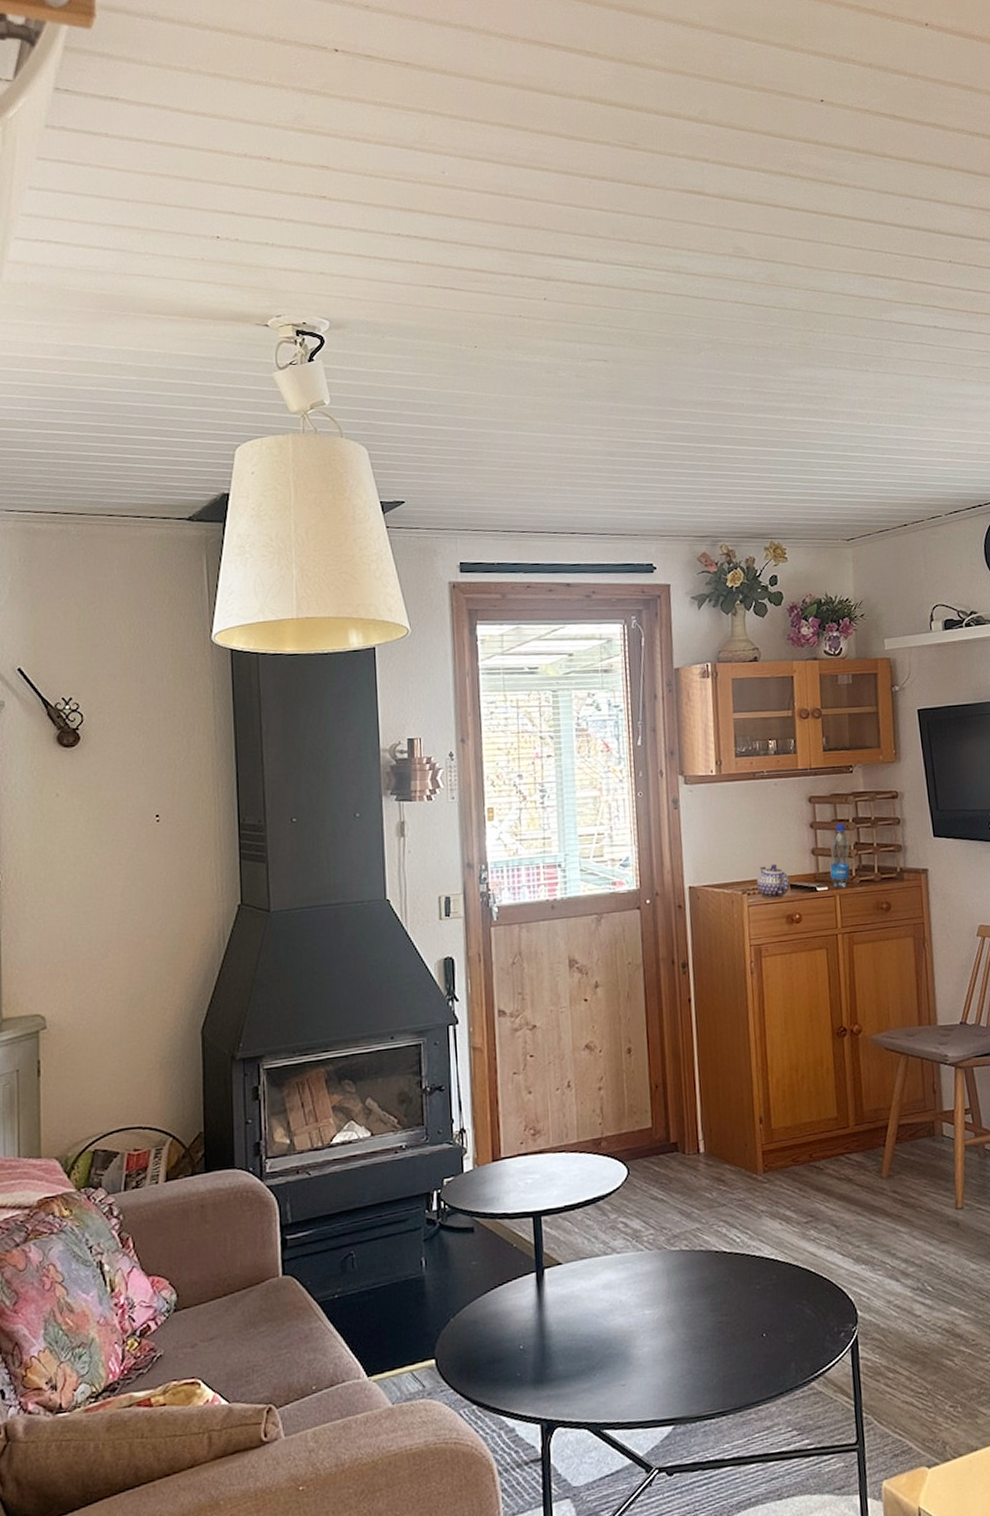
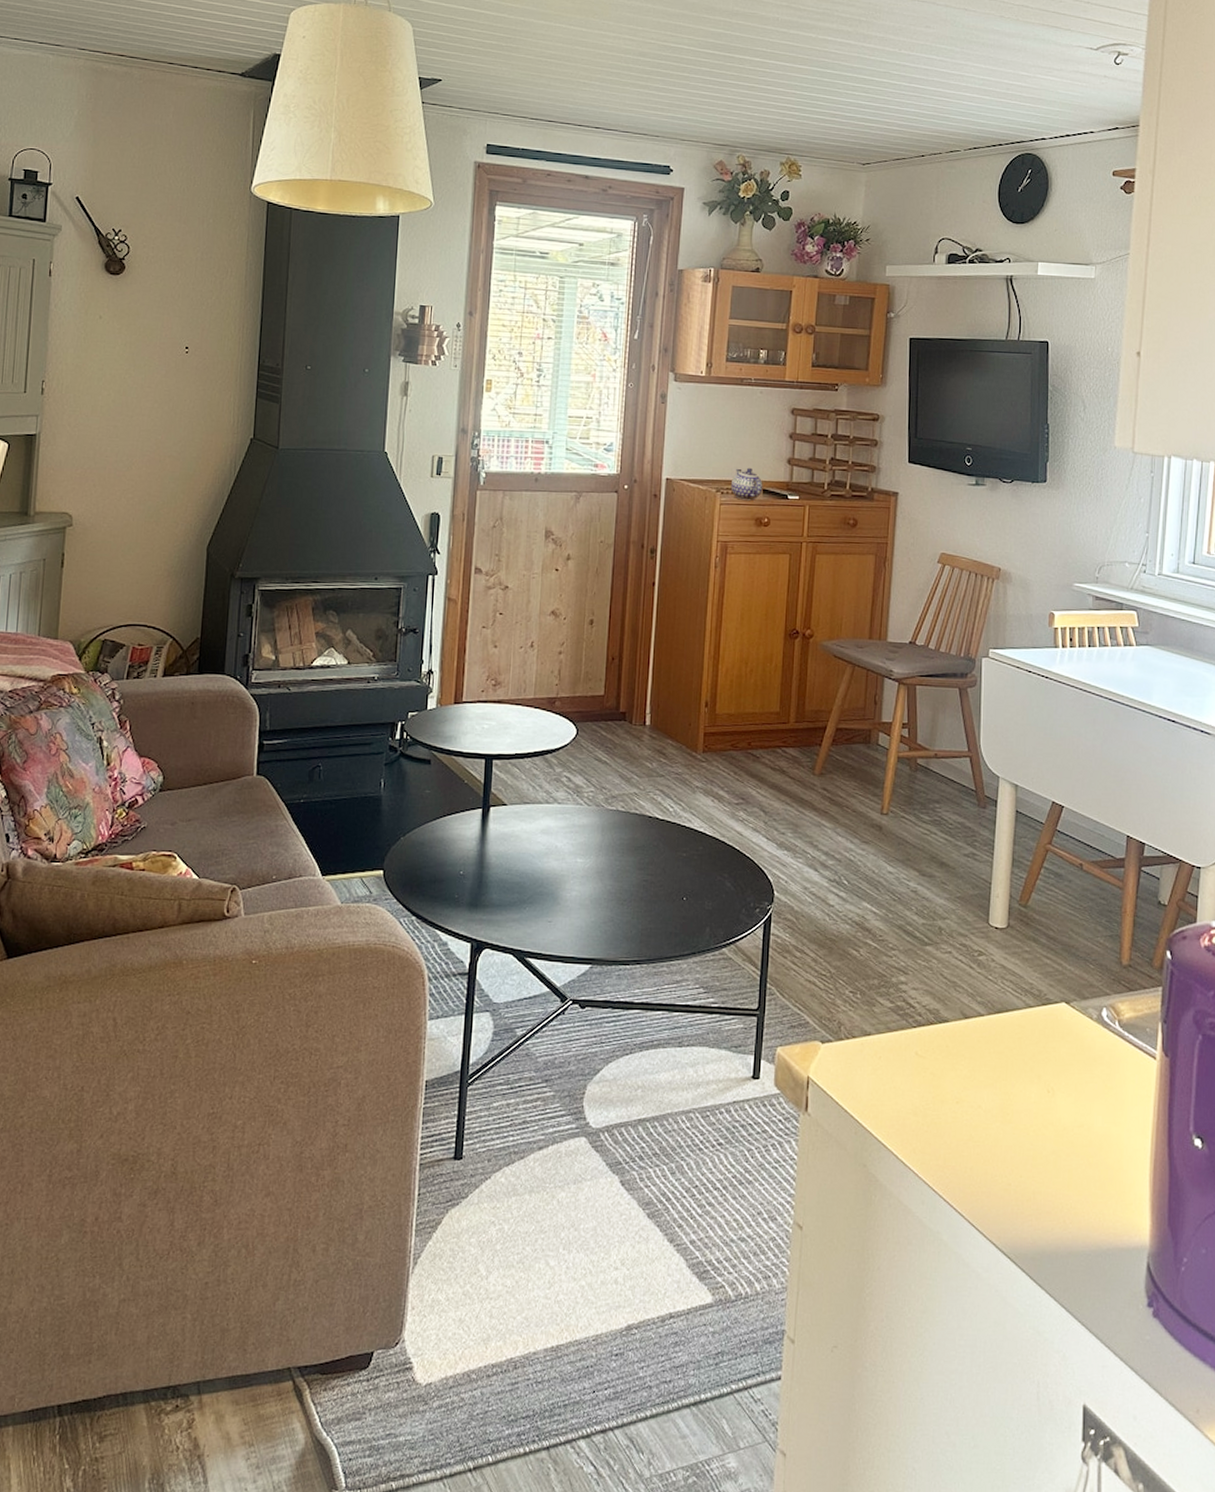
bottle: present [829,823,850,888] -> none [801,438,826,500]

